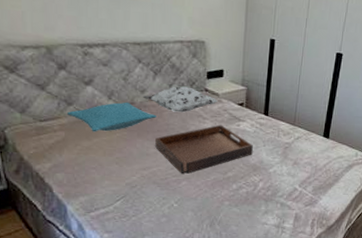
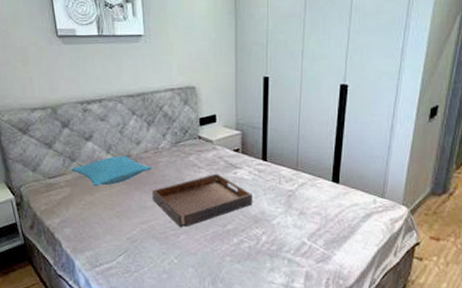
decorative pillow: present [143,86,218,113] -> none [139,135,212,163]

